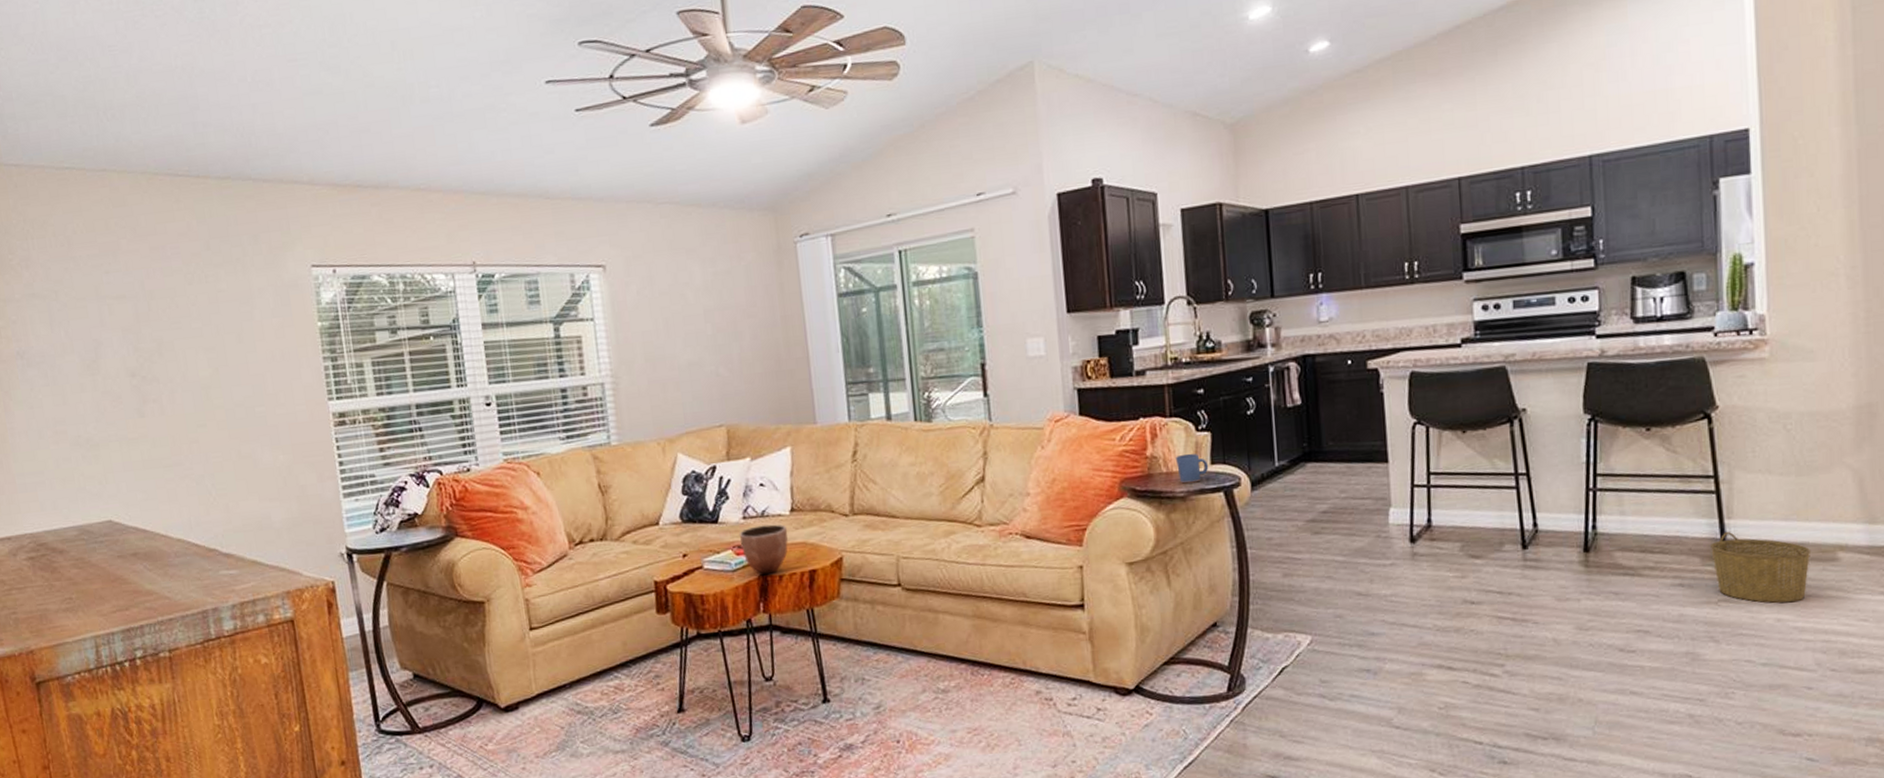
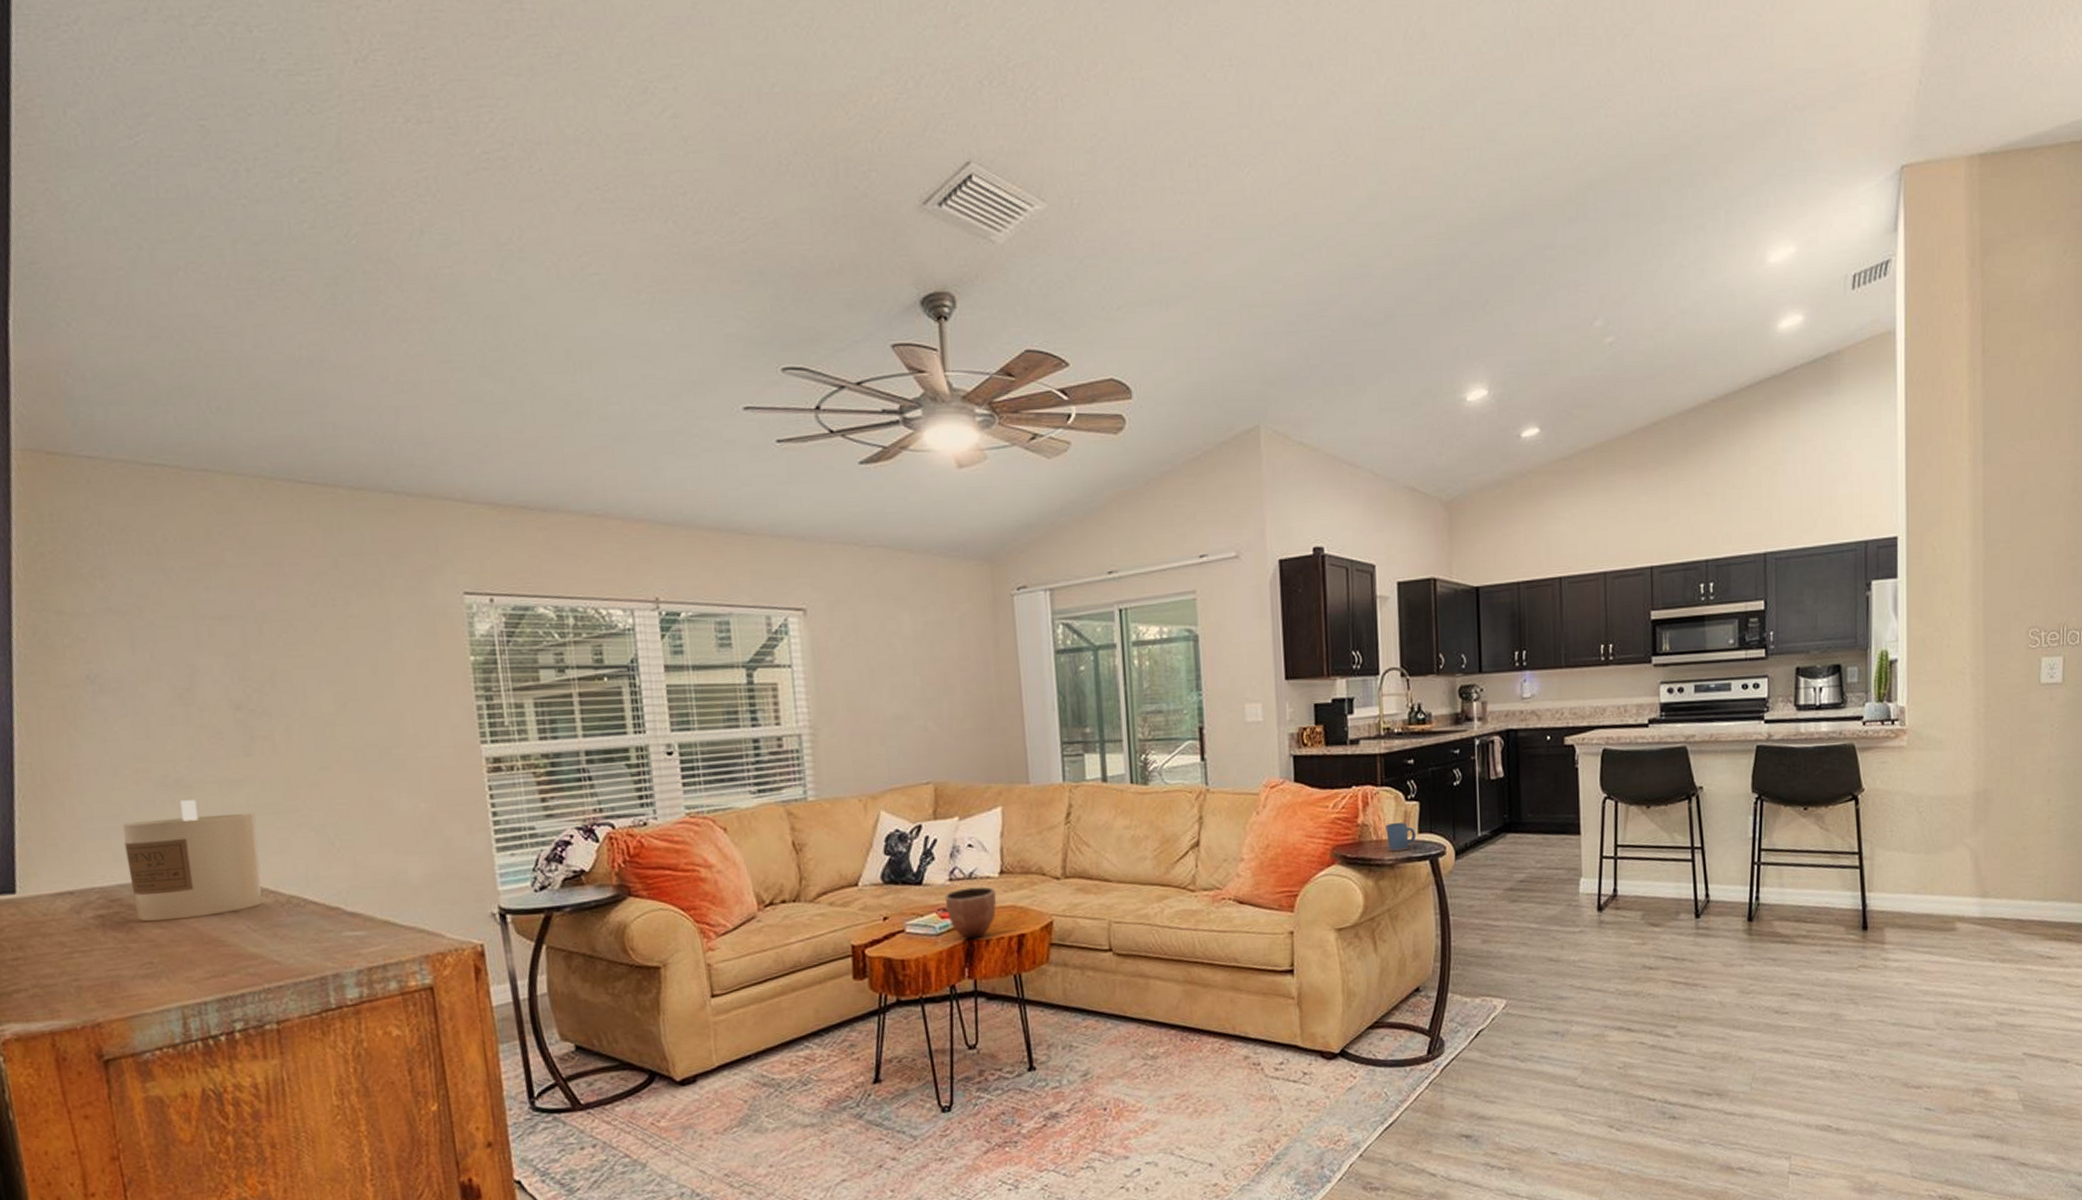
candle: none [45,456,156,563] -> present [121,800,263,922]
basket: present [1710,532,1812,603] -> none [1854,904,1935,969]

